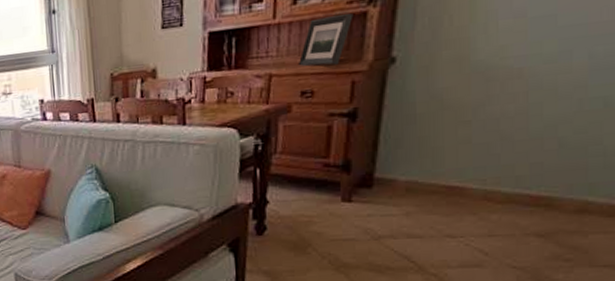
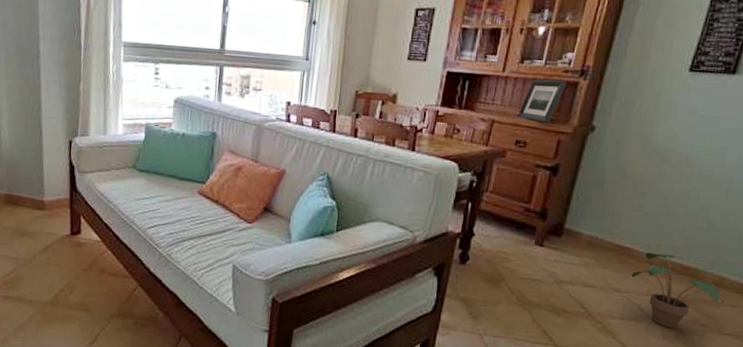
potted plant: none [465,186,594,270] -> present [630,252,725,329]

